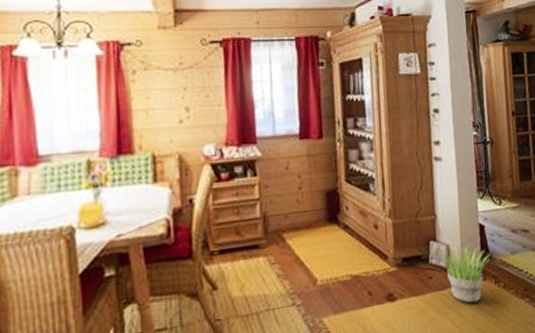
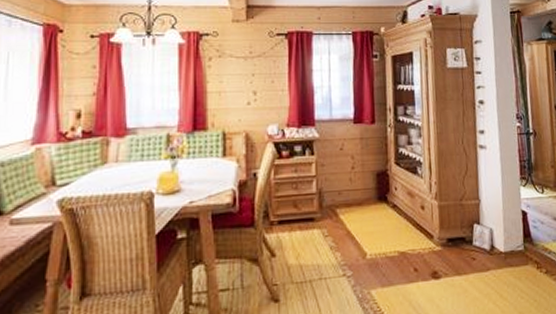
potted plant: present [437,243,490,303] -> none [480,227,532,286]

